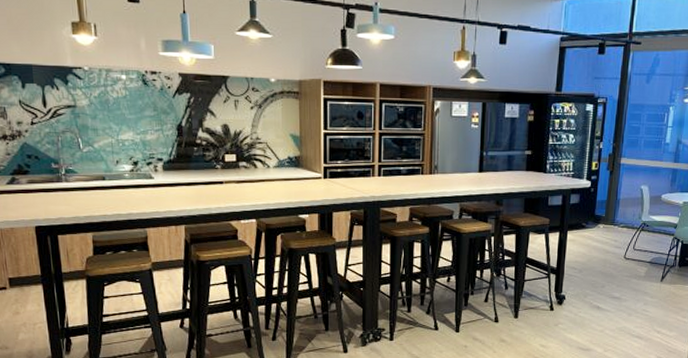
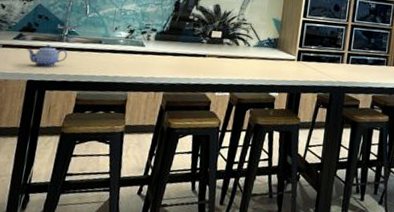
teapot: none [25,186,72,211] -> present [26,44,68,67]

